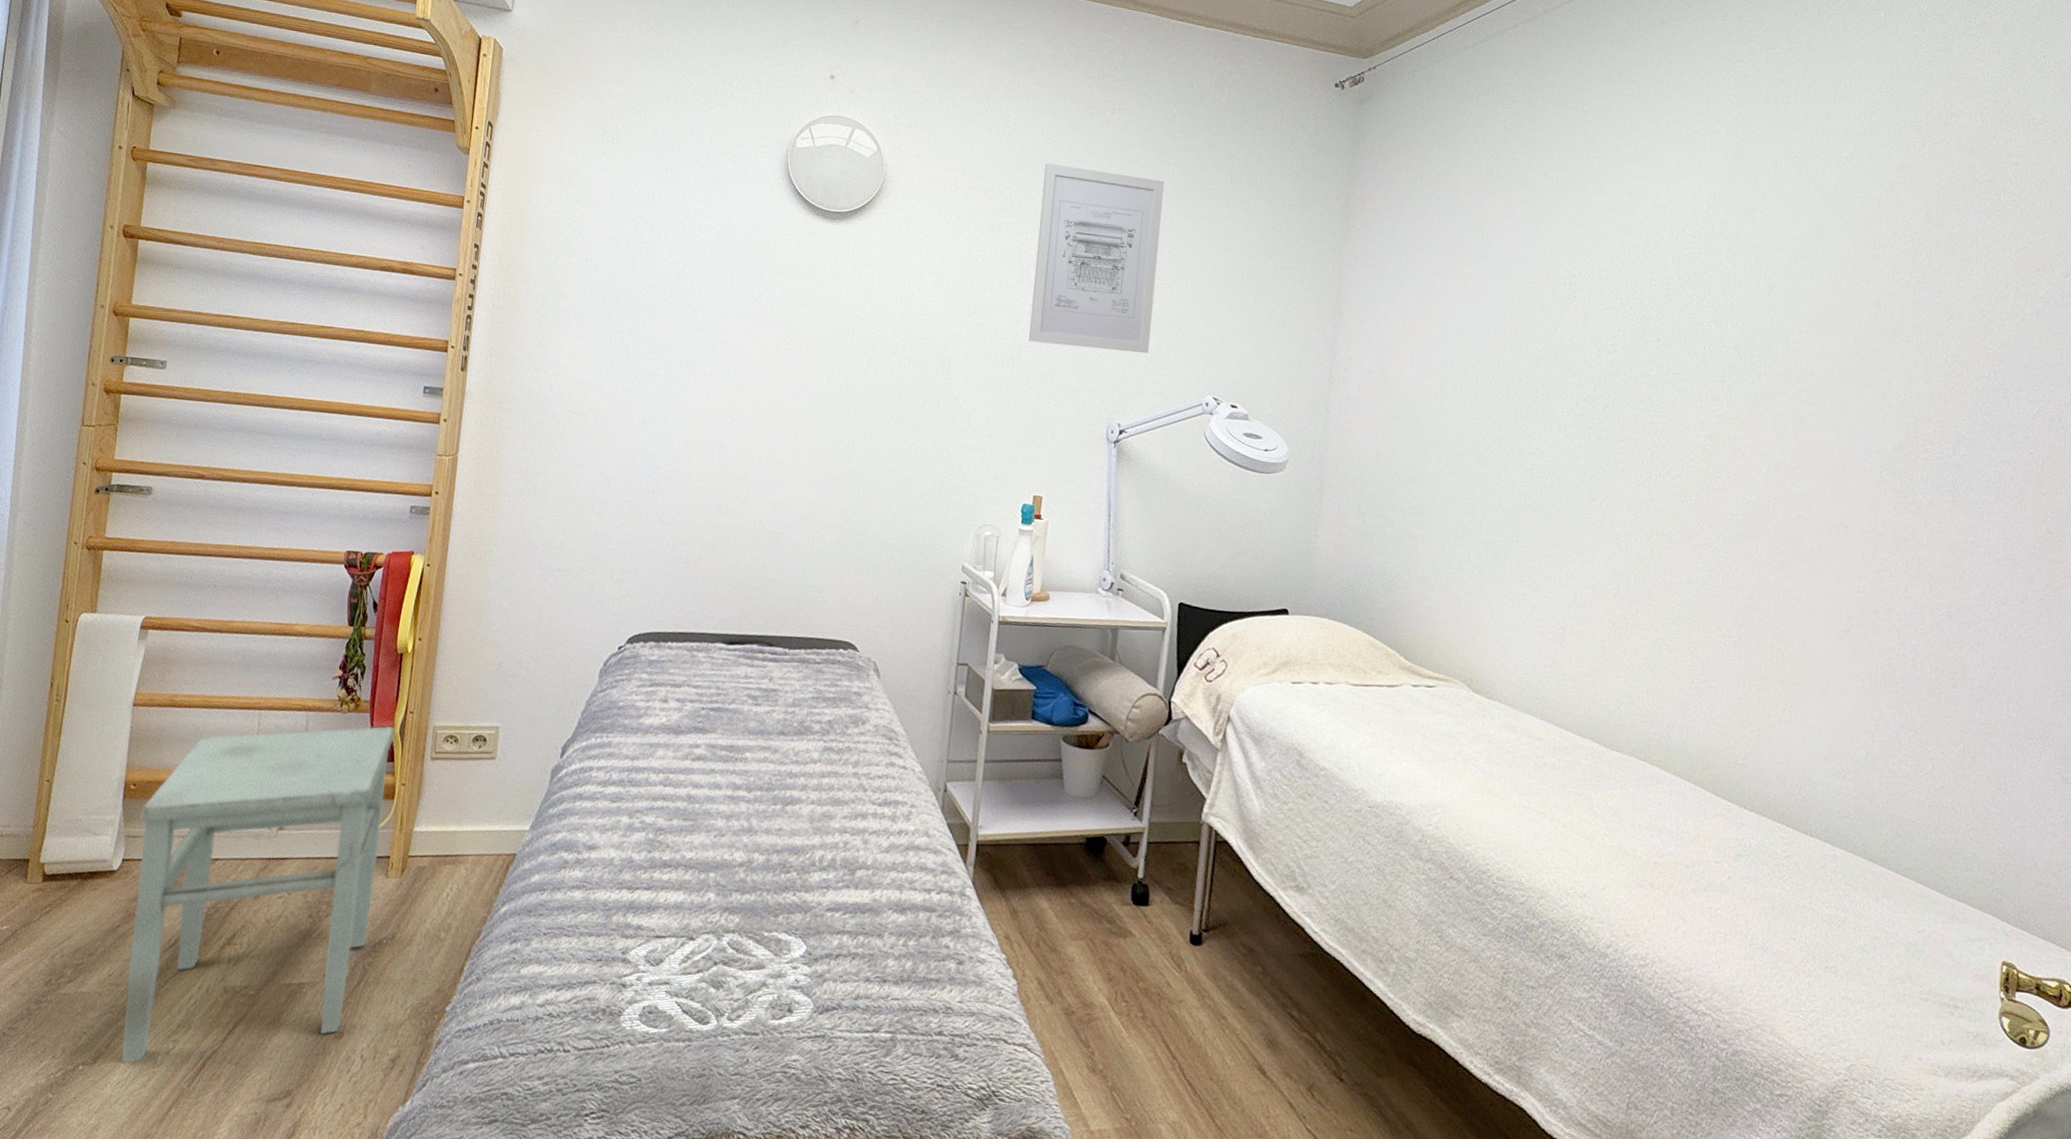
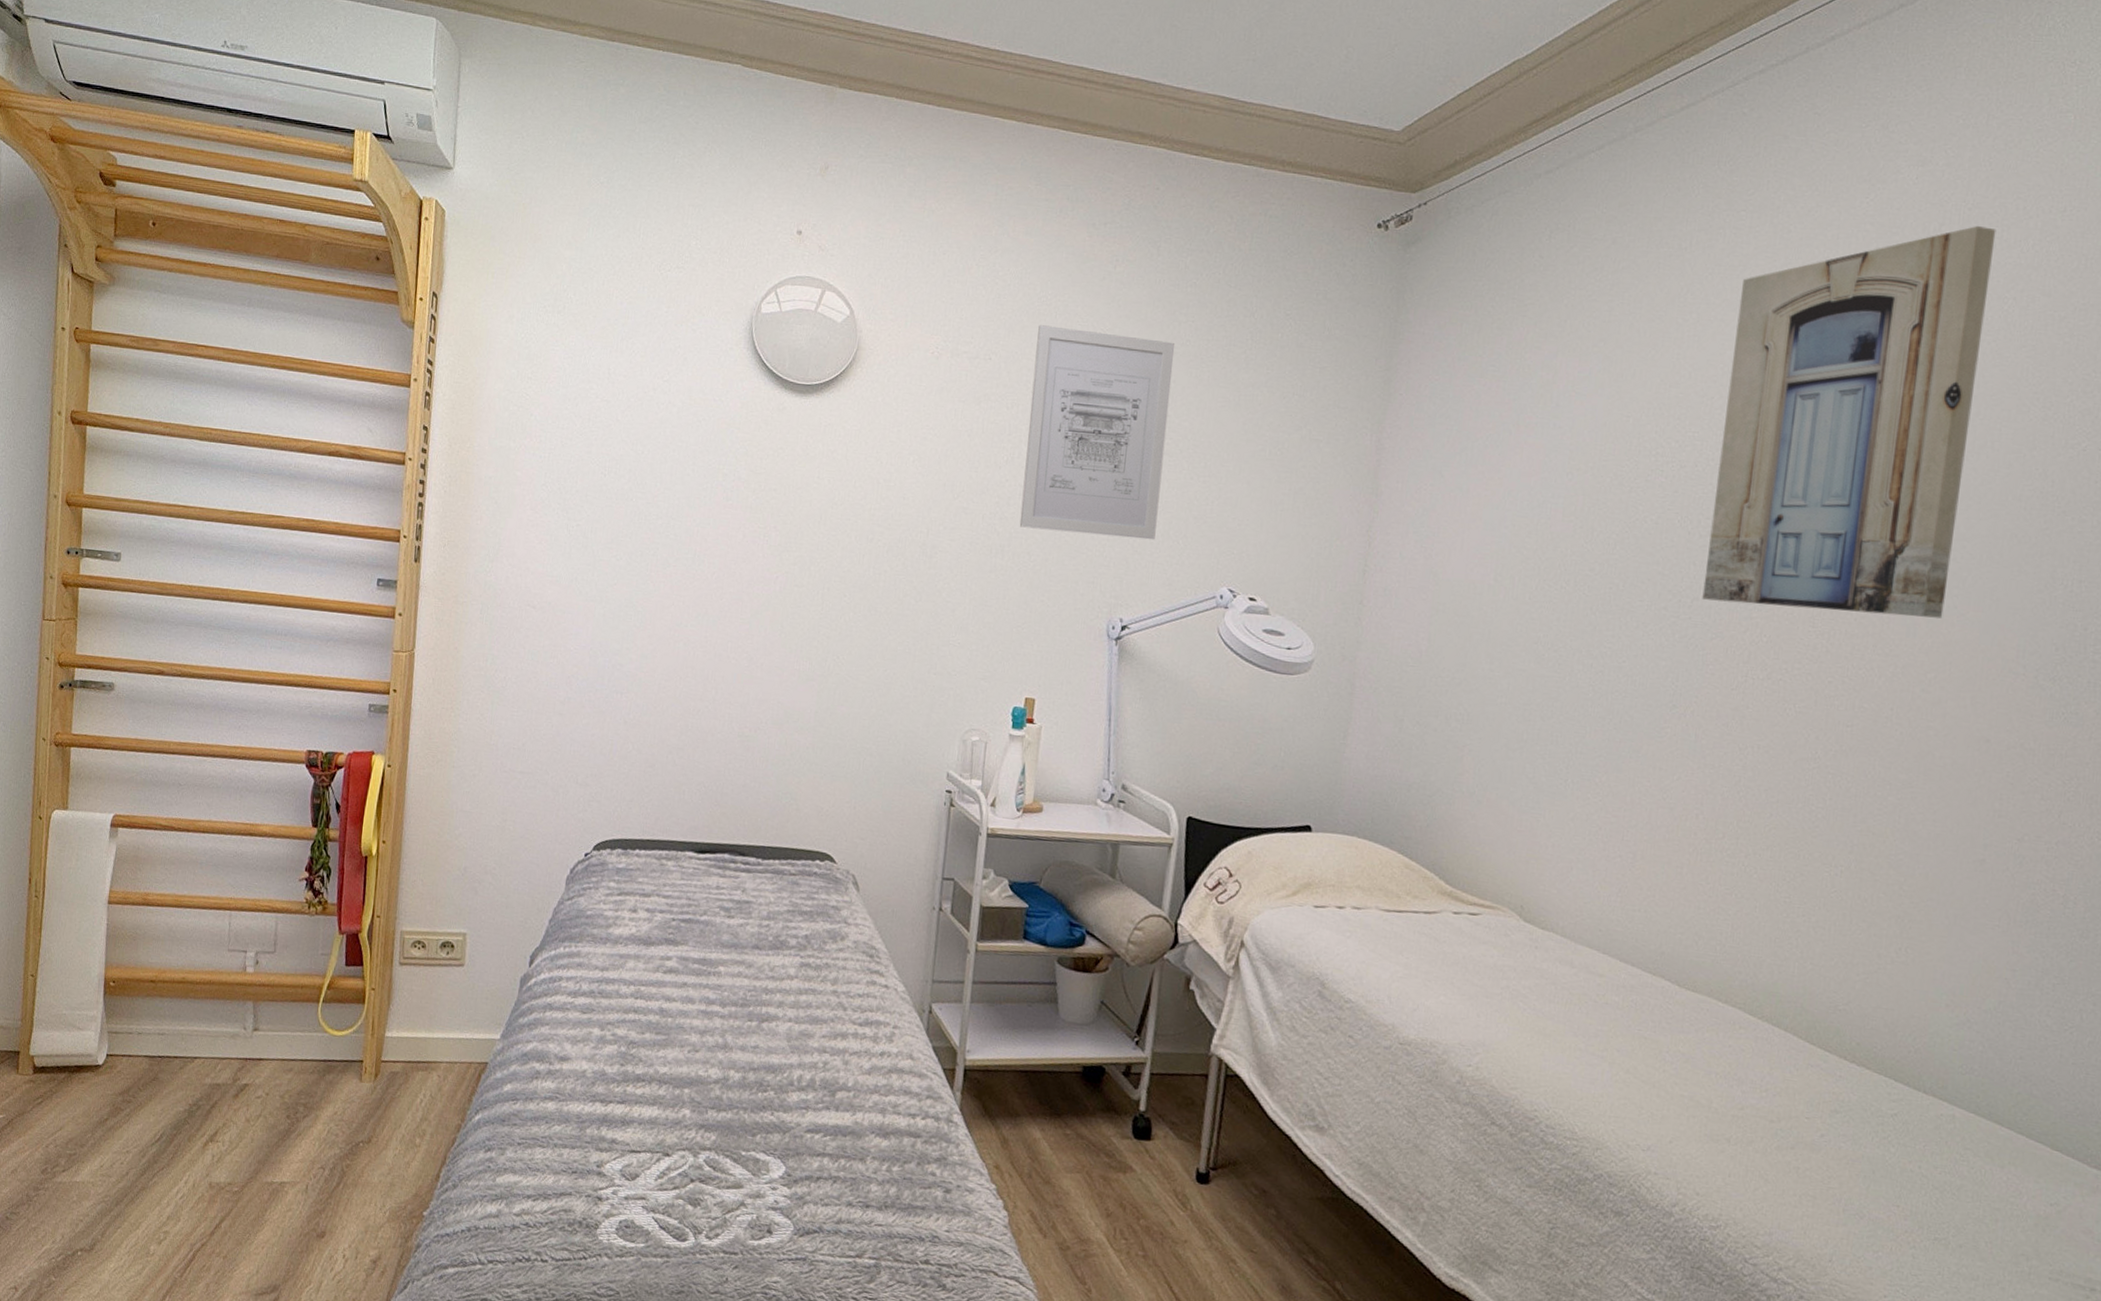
stool: present [121,725,396,1064] -> none [116,929,363,1252]
wall art: none [1612,99,1830,423] -> present [1702,226,1997,618]

